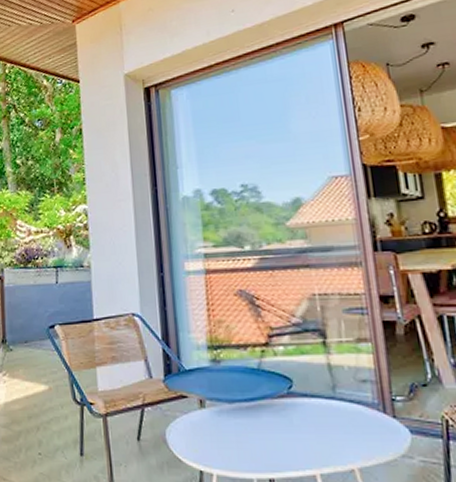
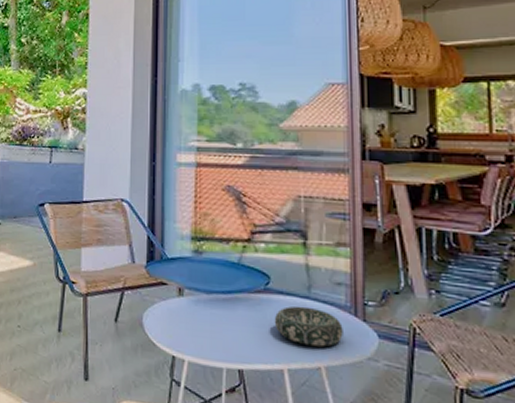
decorative bowl: none [300,407,374,448] -> present [274,305,343,347]

